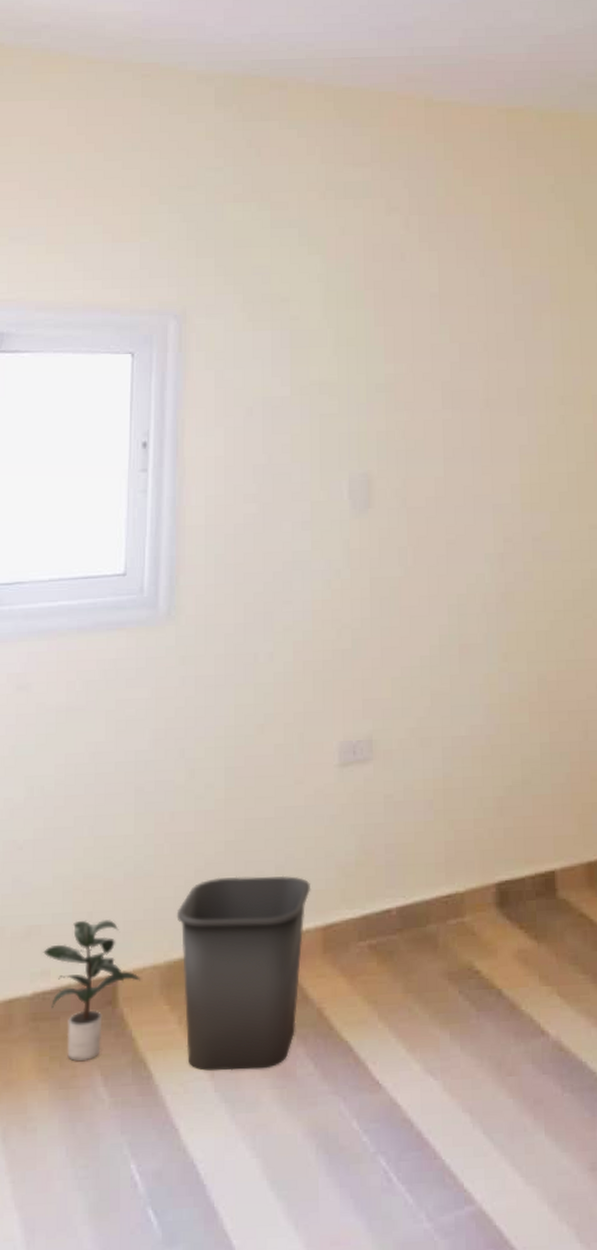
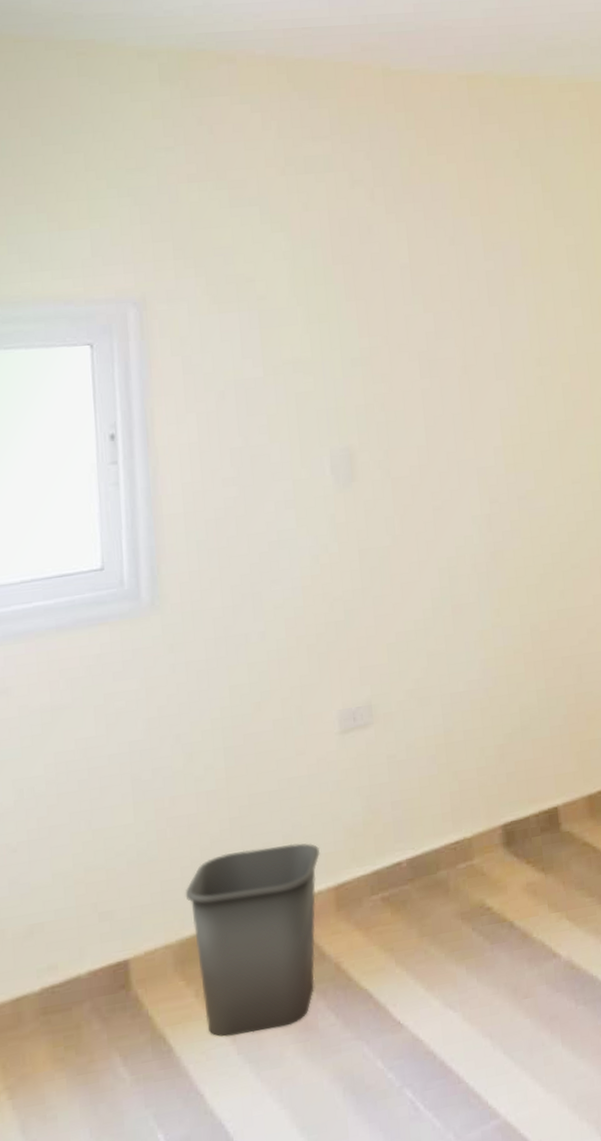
potted plant: present [42,920,142,1062] -> none [47,908,154,1047]

